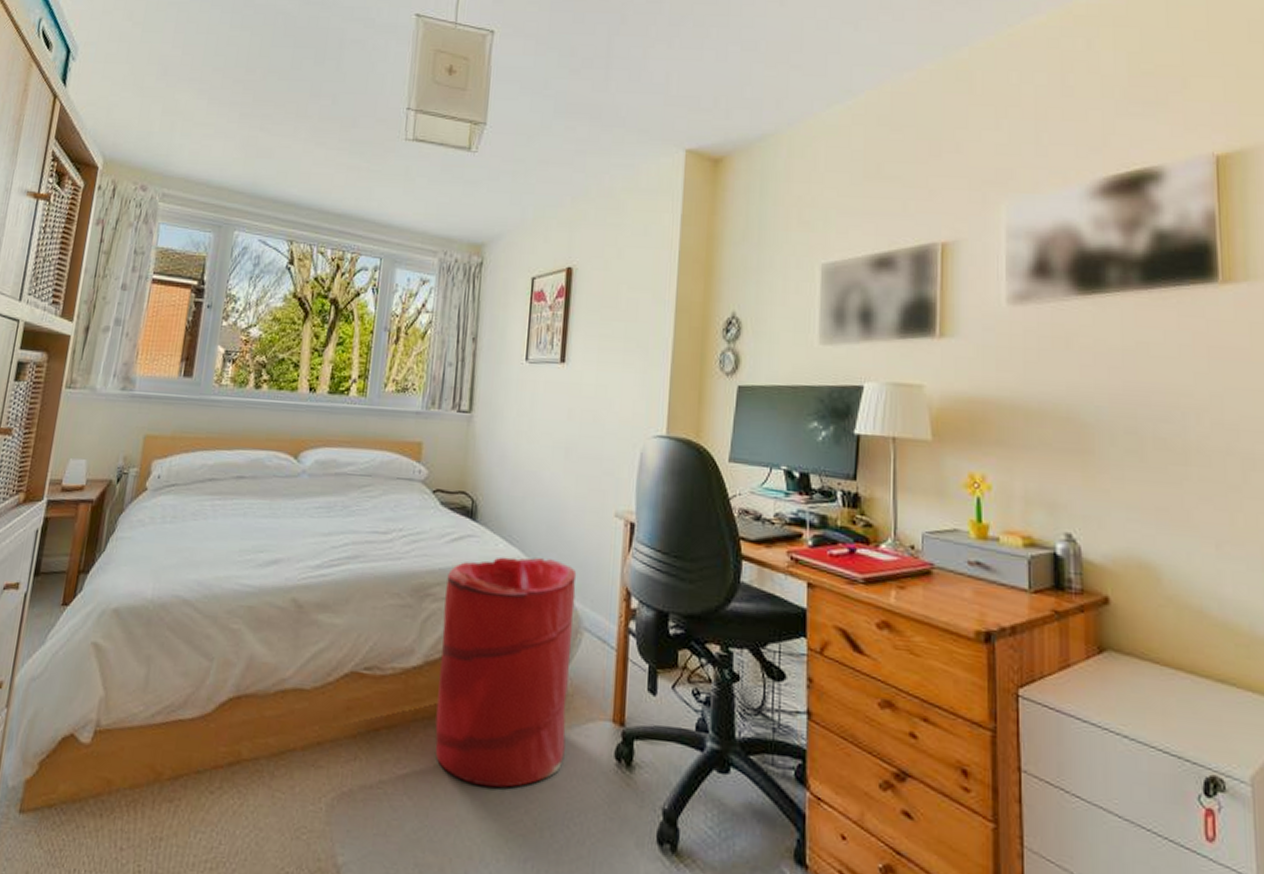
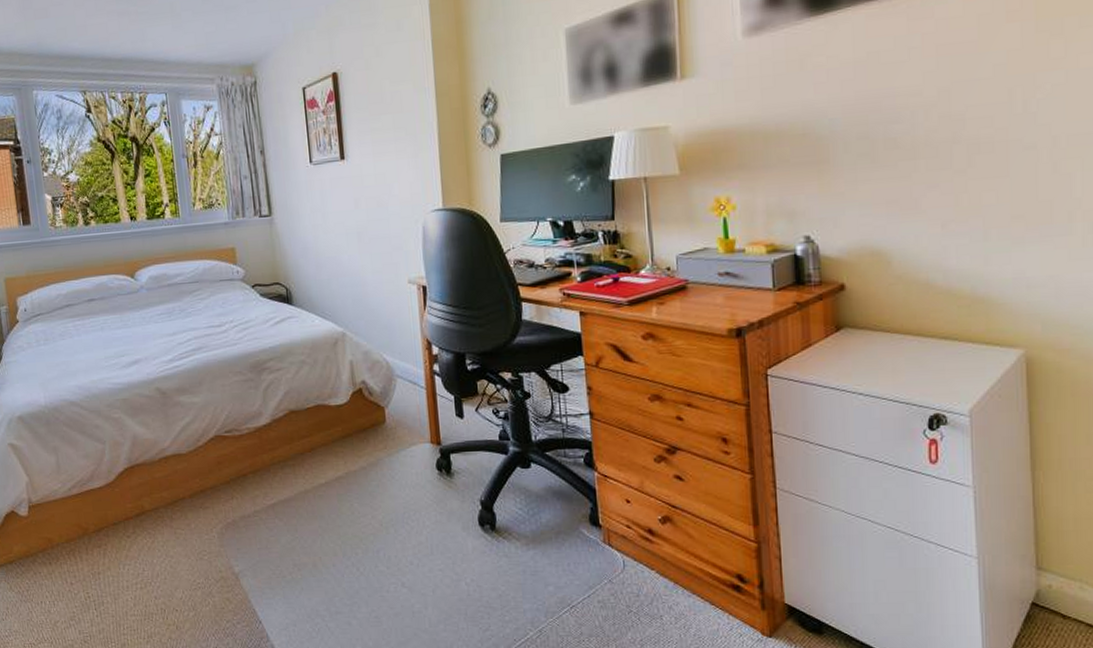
laundry hamper: present [435,557,577,788] -> none [277,326,396,504]

